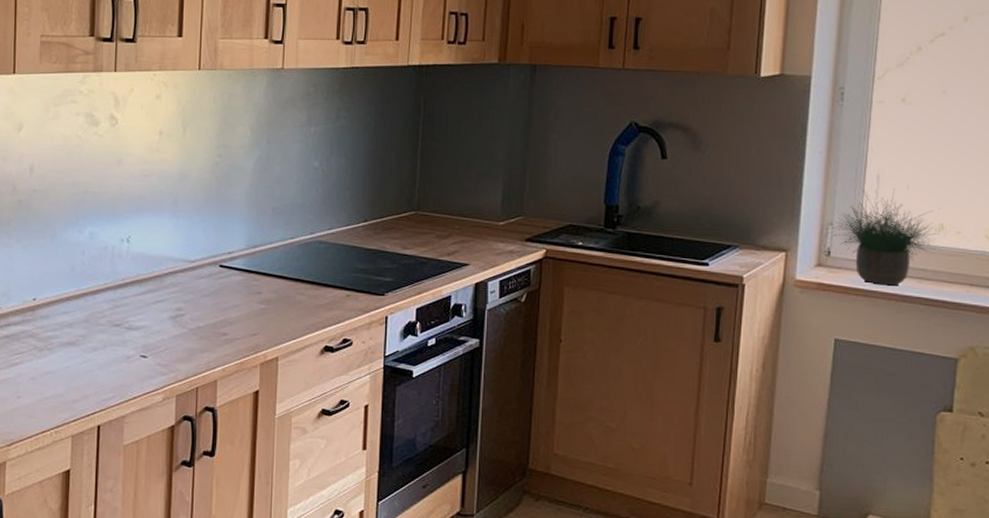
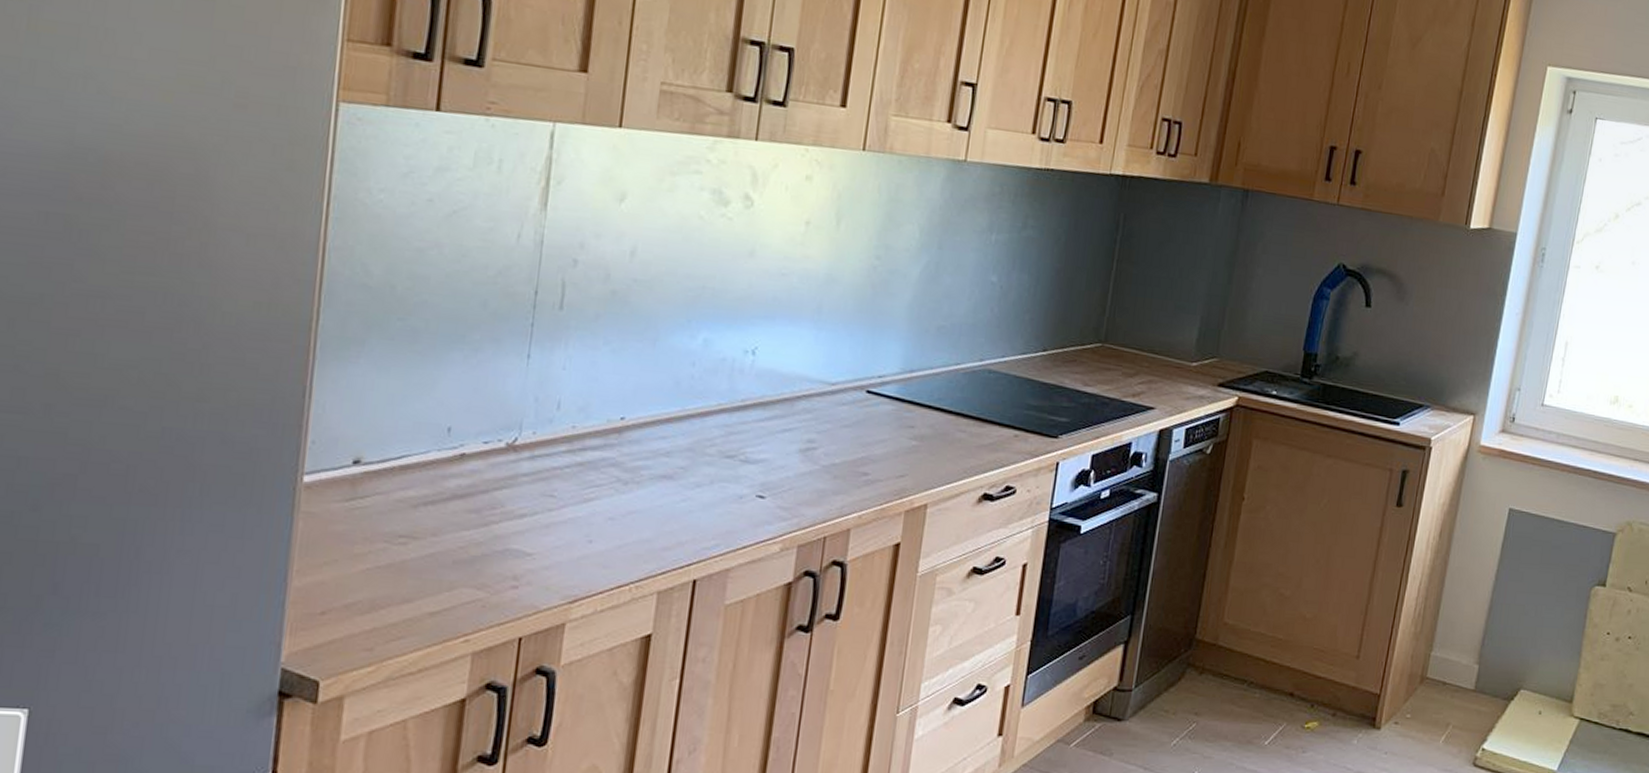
potted plant: present [828,187,940,286] -> none [1515,356,1617,457]

